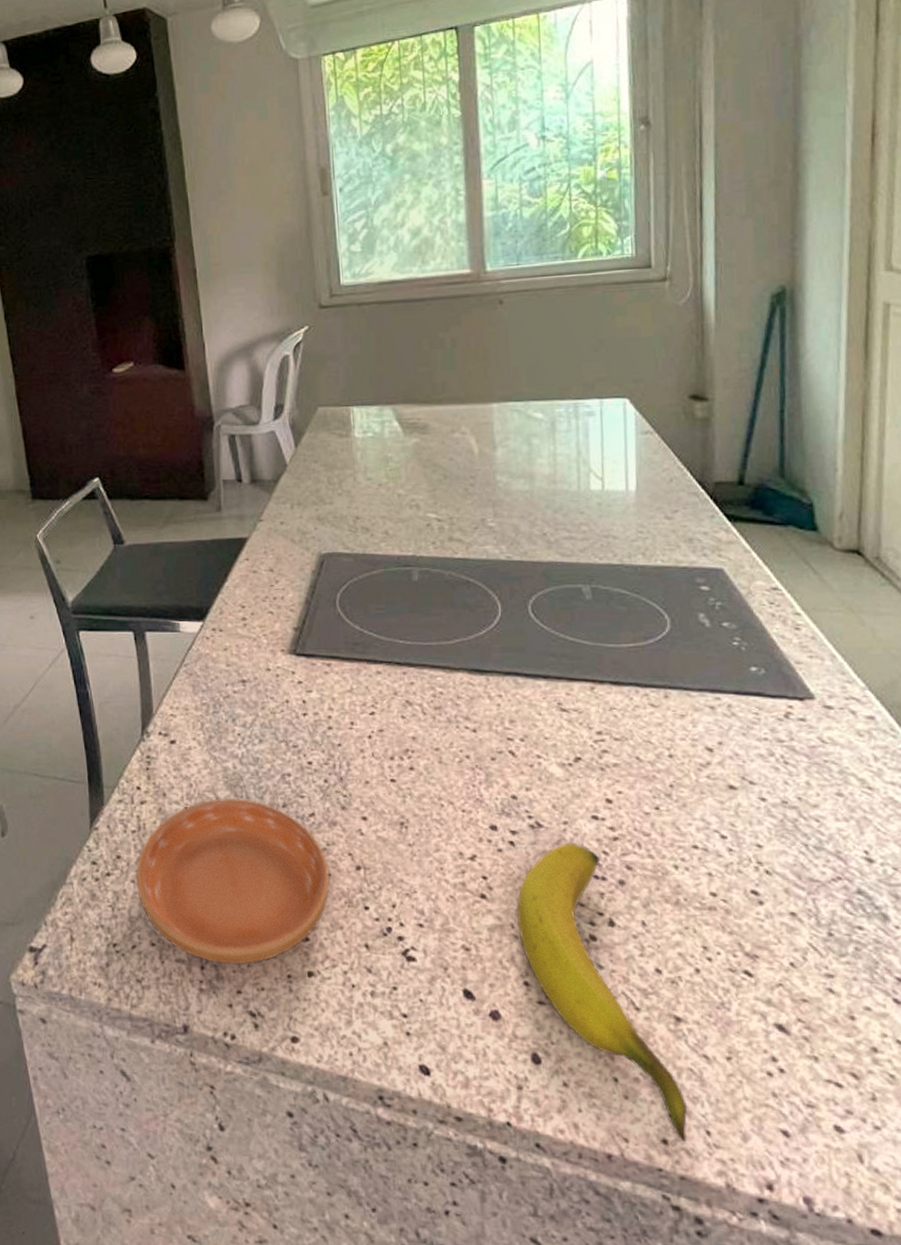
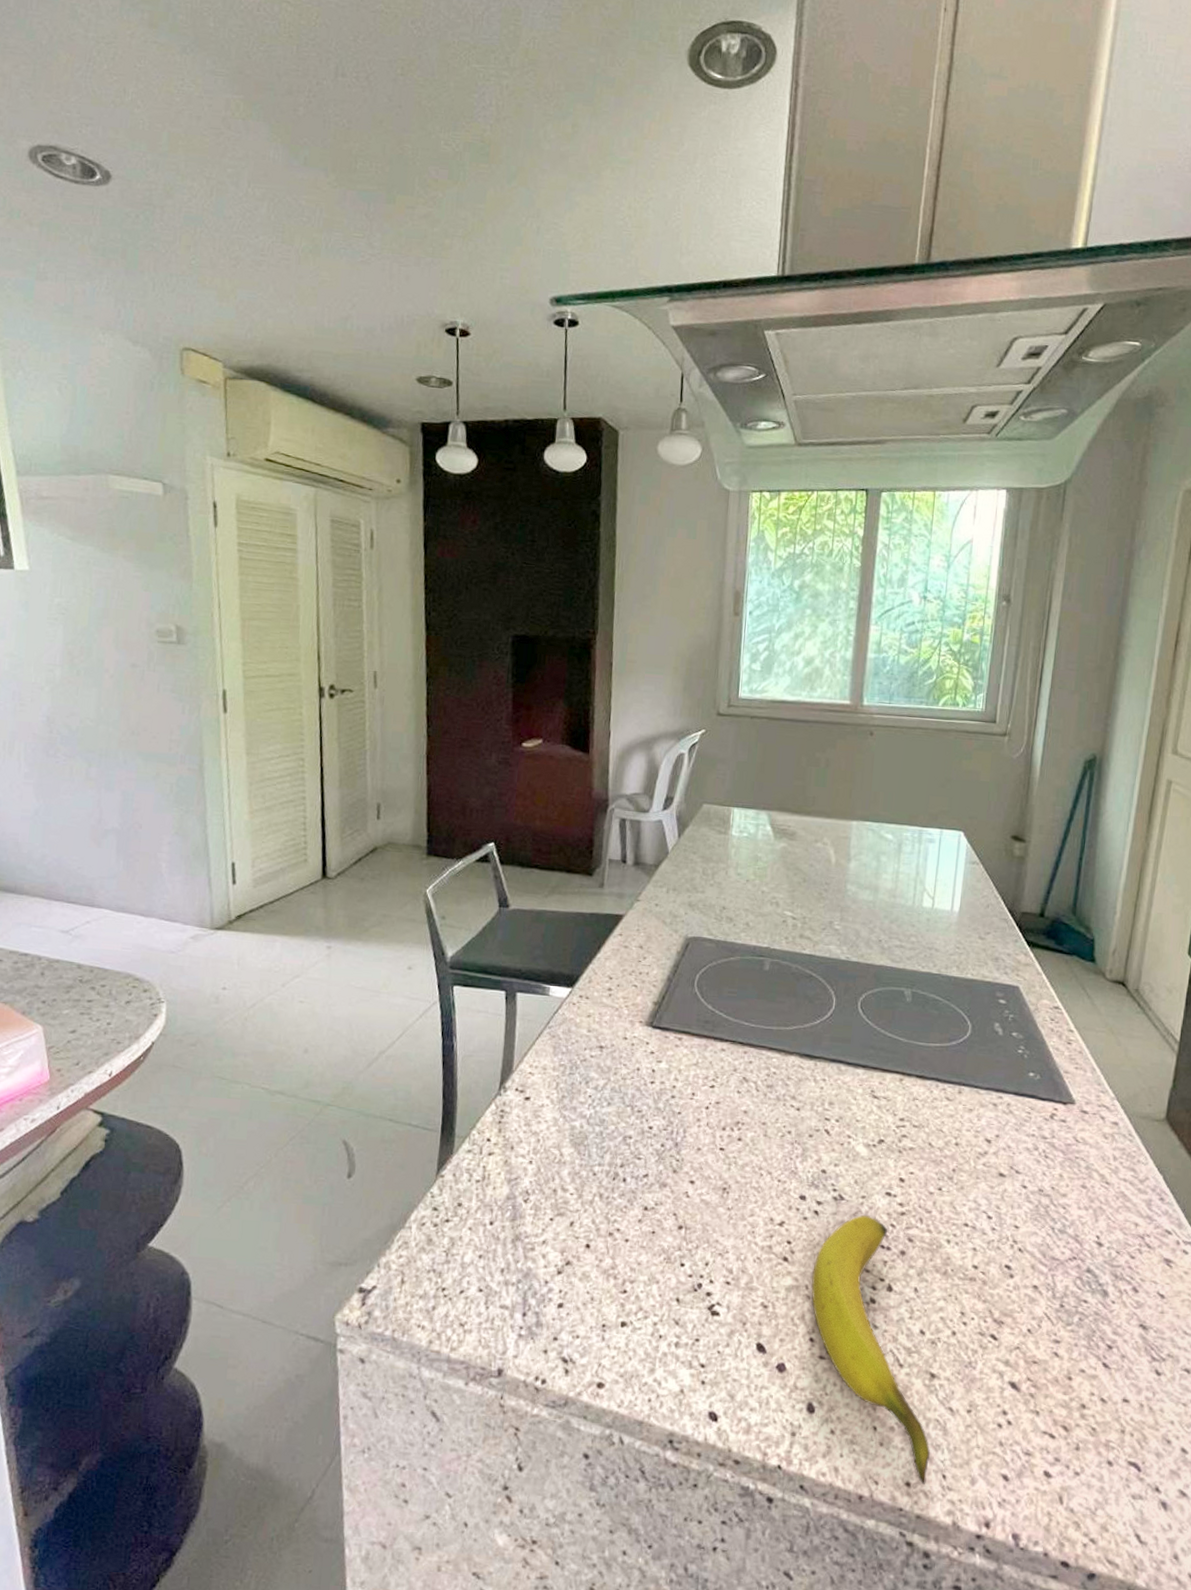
saucer: present [136,799,330,965] -> none [472,1155,654,1313]

